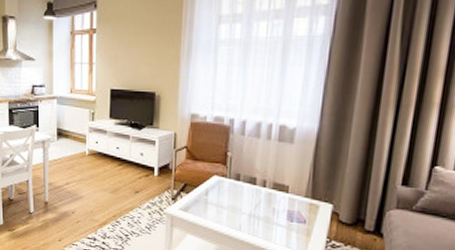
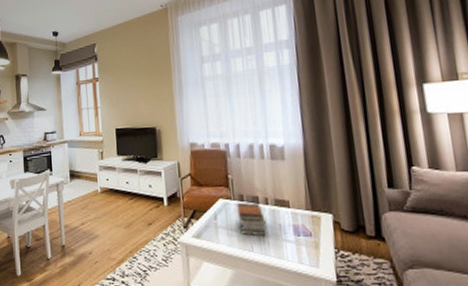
book stack: none [231,182,260,218] -> present [237,202,267,237]

